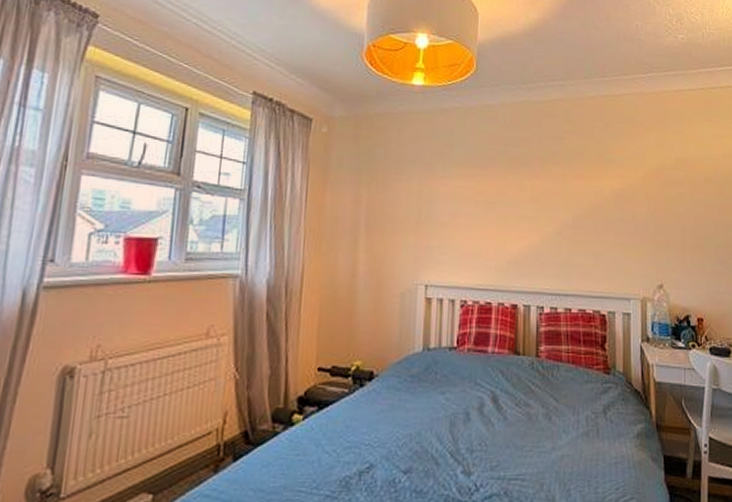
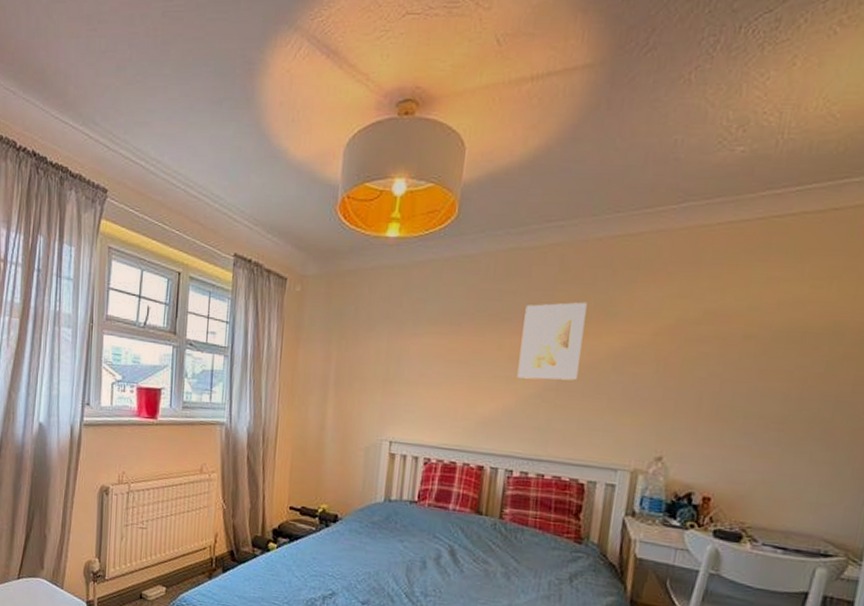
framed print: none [539,149,589,219] -> present [517,301,587,381]

